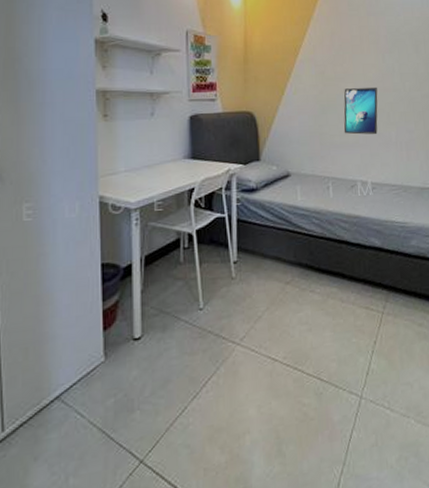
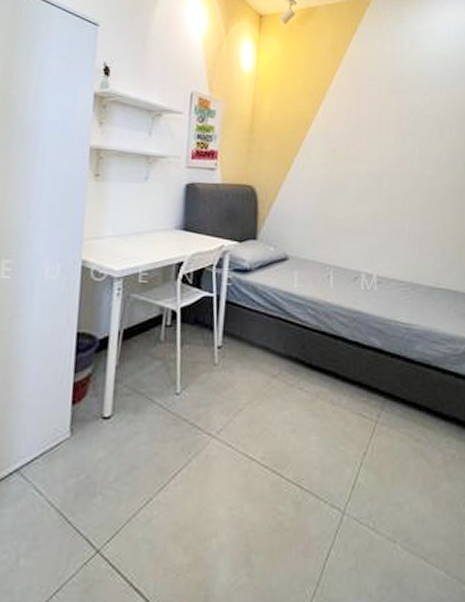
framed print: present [344,87,378,135] -> none [351,170,393,224]

